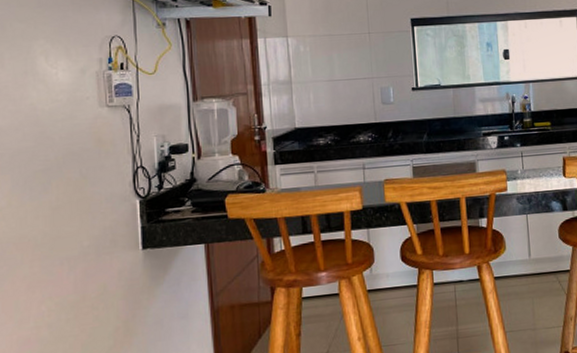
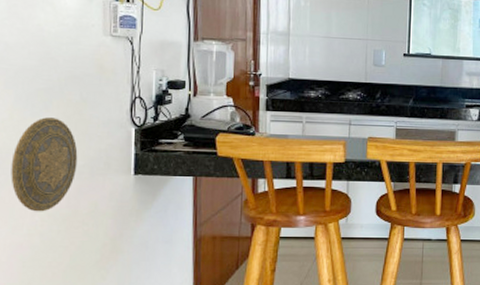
decorative plate: none [13,199,82,302] -> present [11,117,78,212]

